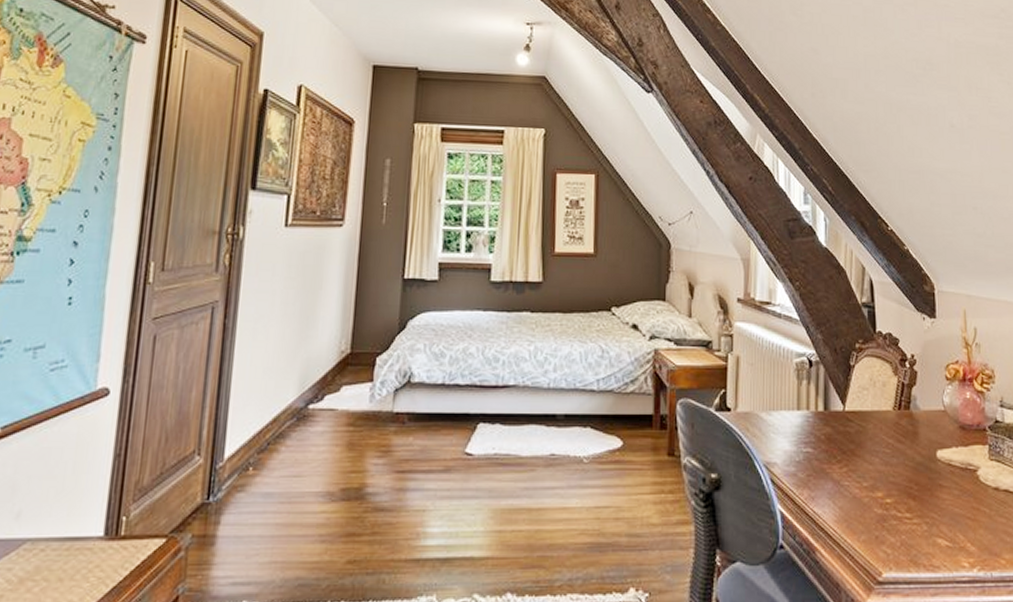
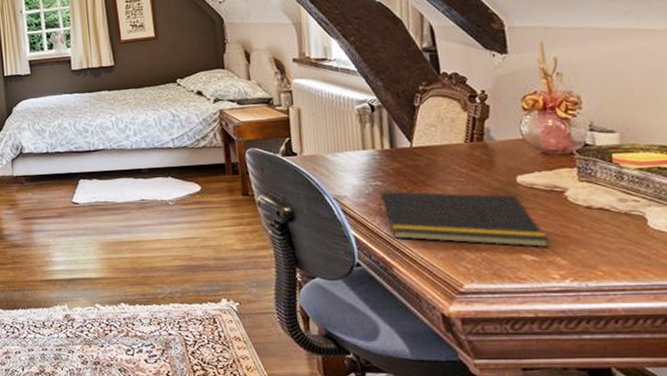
notepad: none [808,459,962,532] -> present [379,190,550,248]

